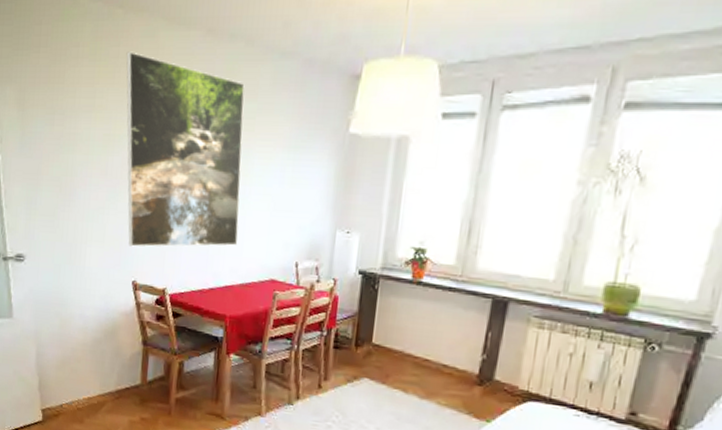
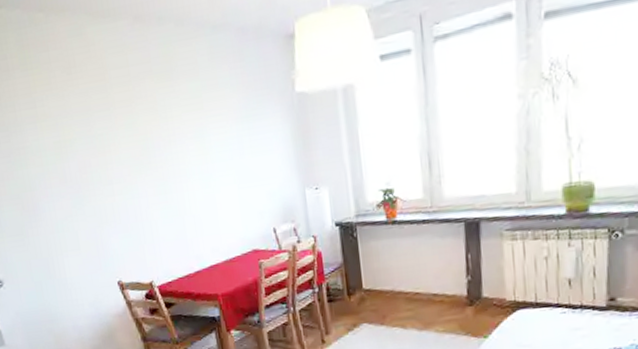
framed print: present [126,51,245,247] -> none [57,53,213,248]

